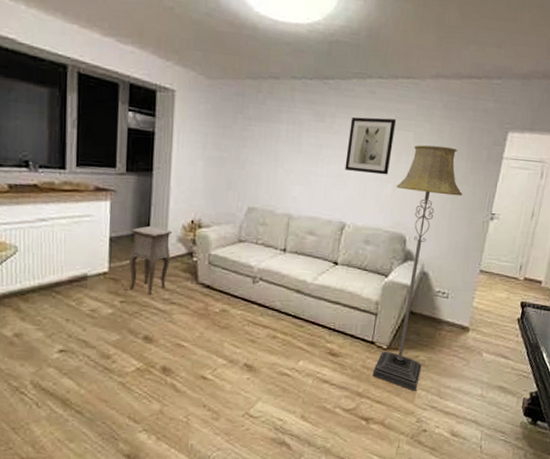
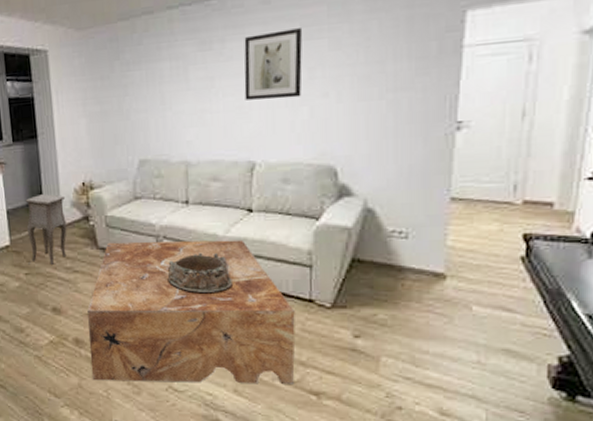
coffee table: none [174,279,359,411] -> present [87,239,295,384]
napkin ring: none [258,295,314,332] -> present [167,252,234,294]
floor lamp: present [372,145,463,391] -> none [314,47,409,358]

